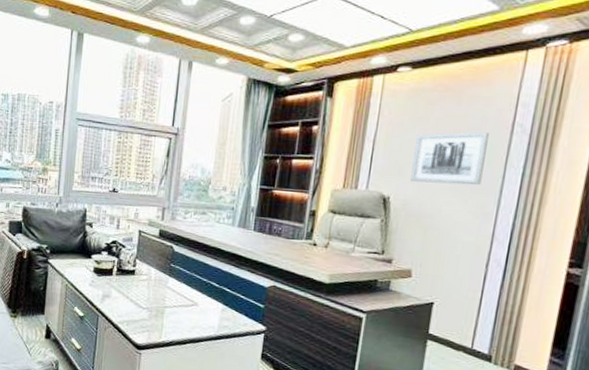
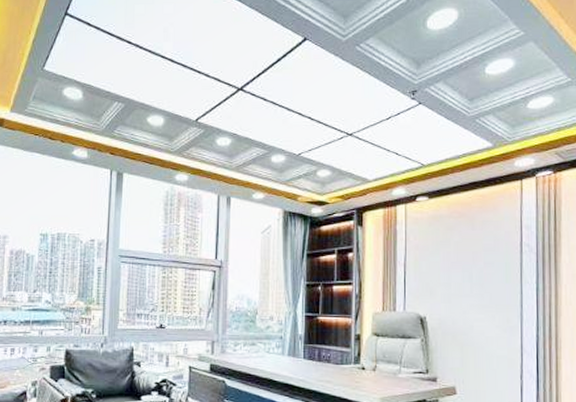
wall art: present [410,132,489,185] -> none [441,253,503,302]

